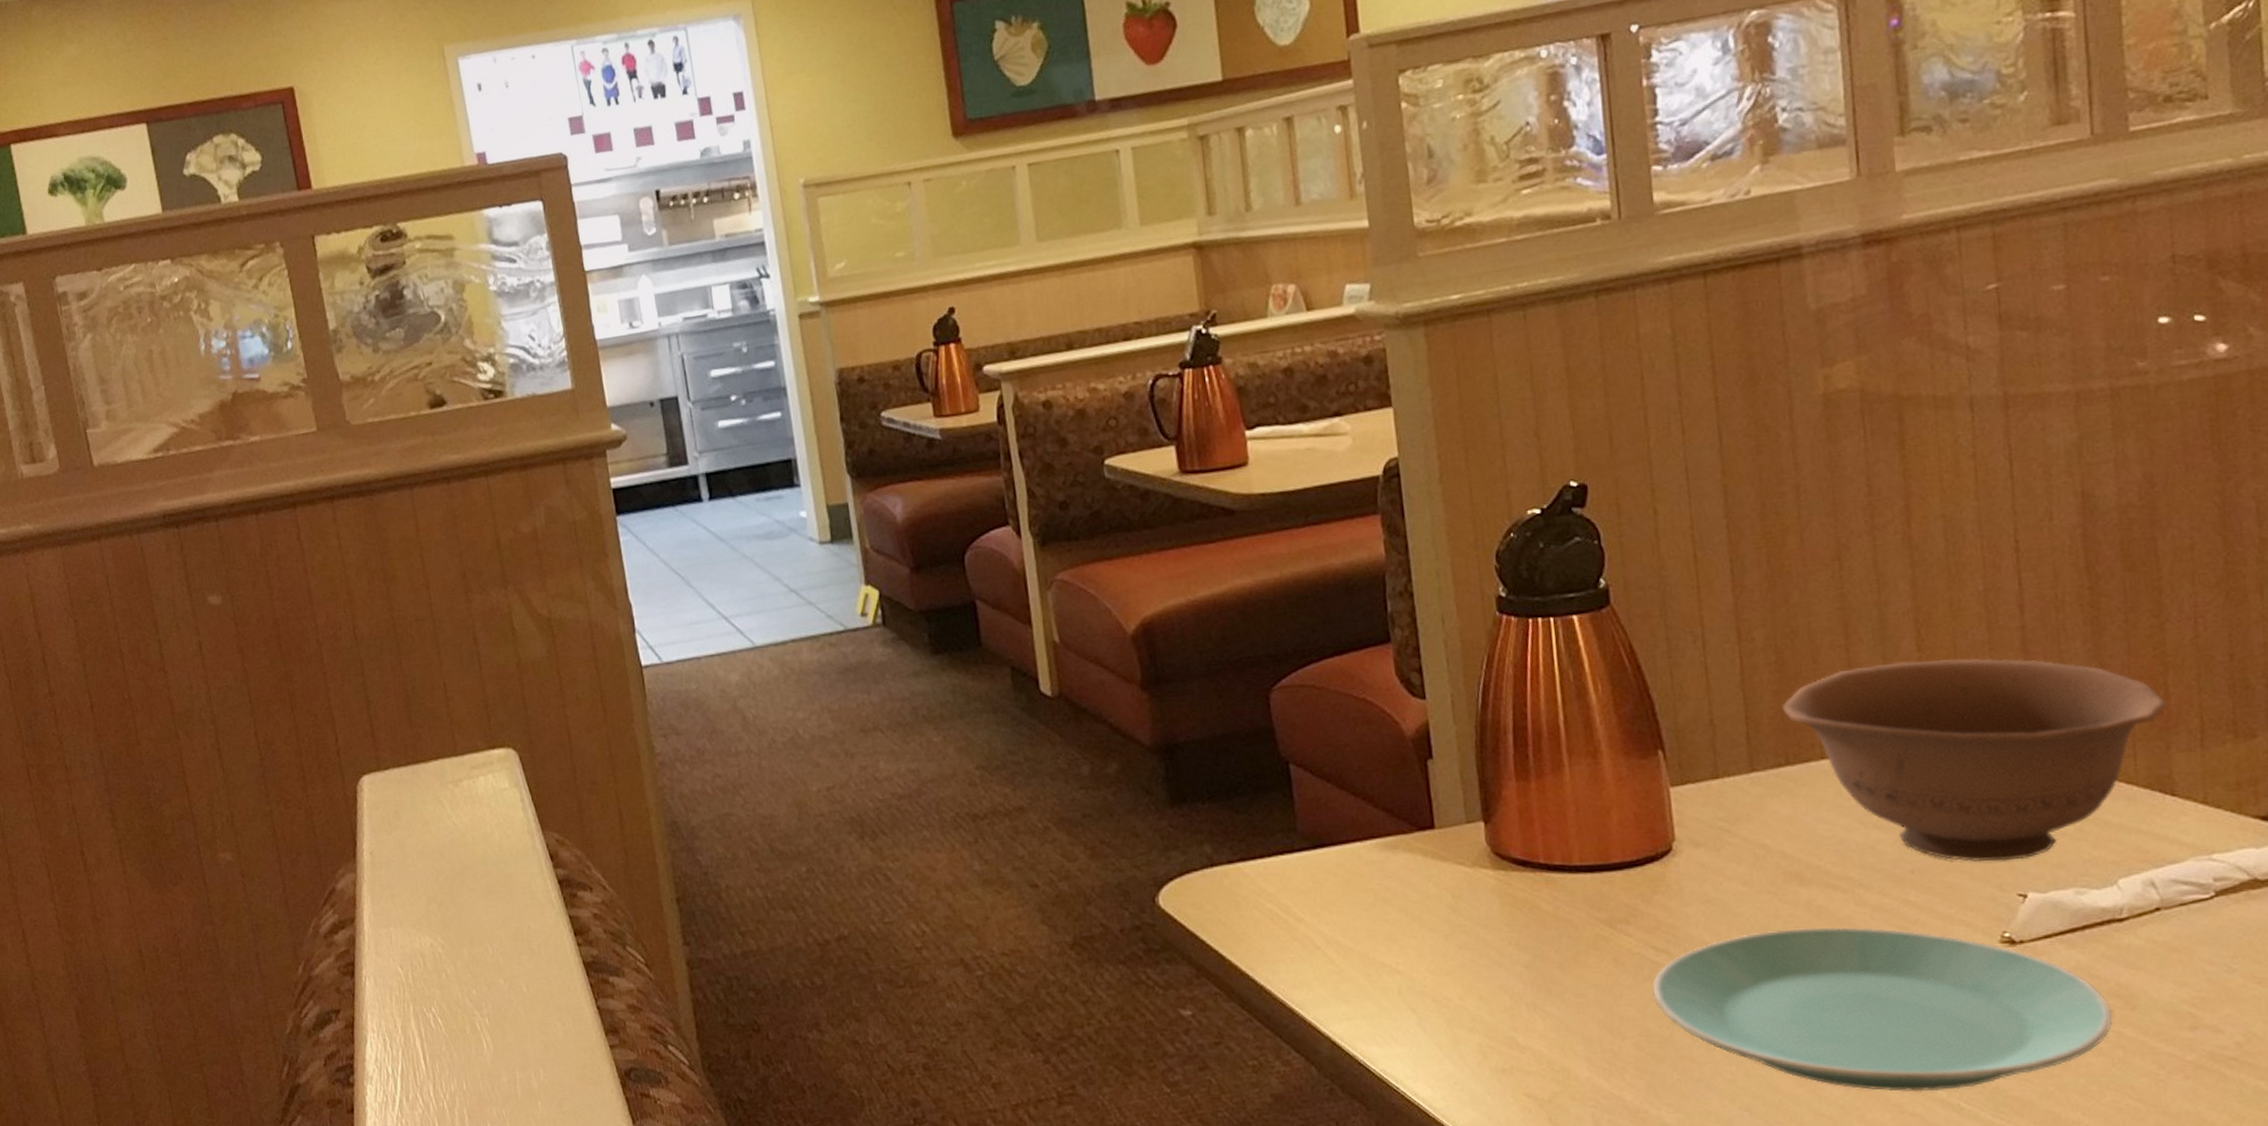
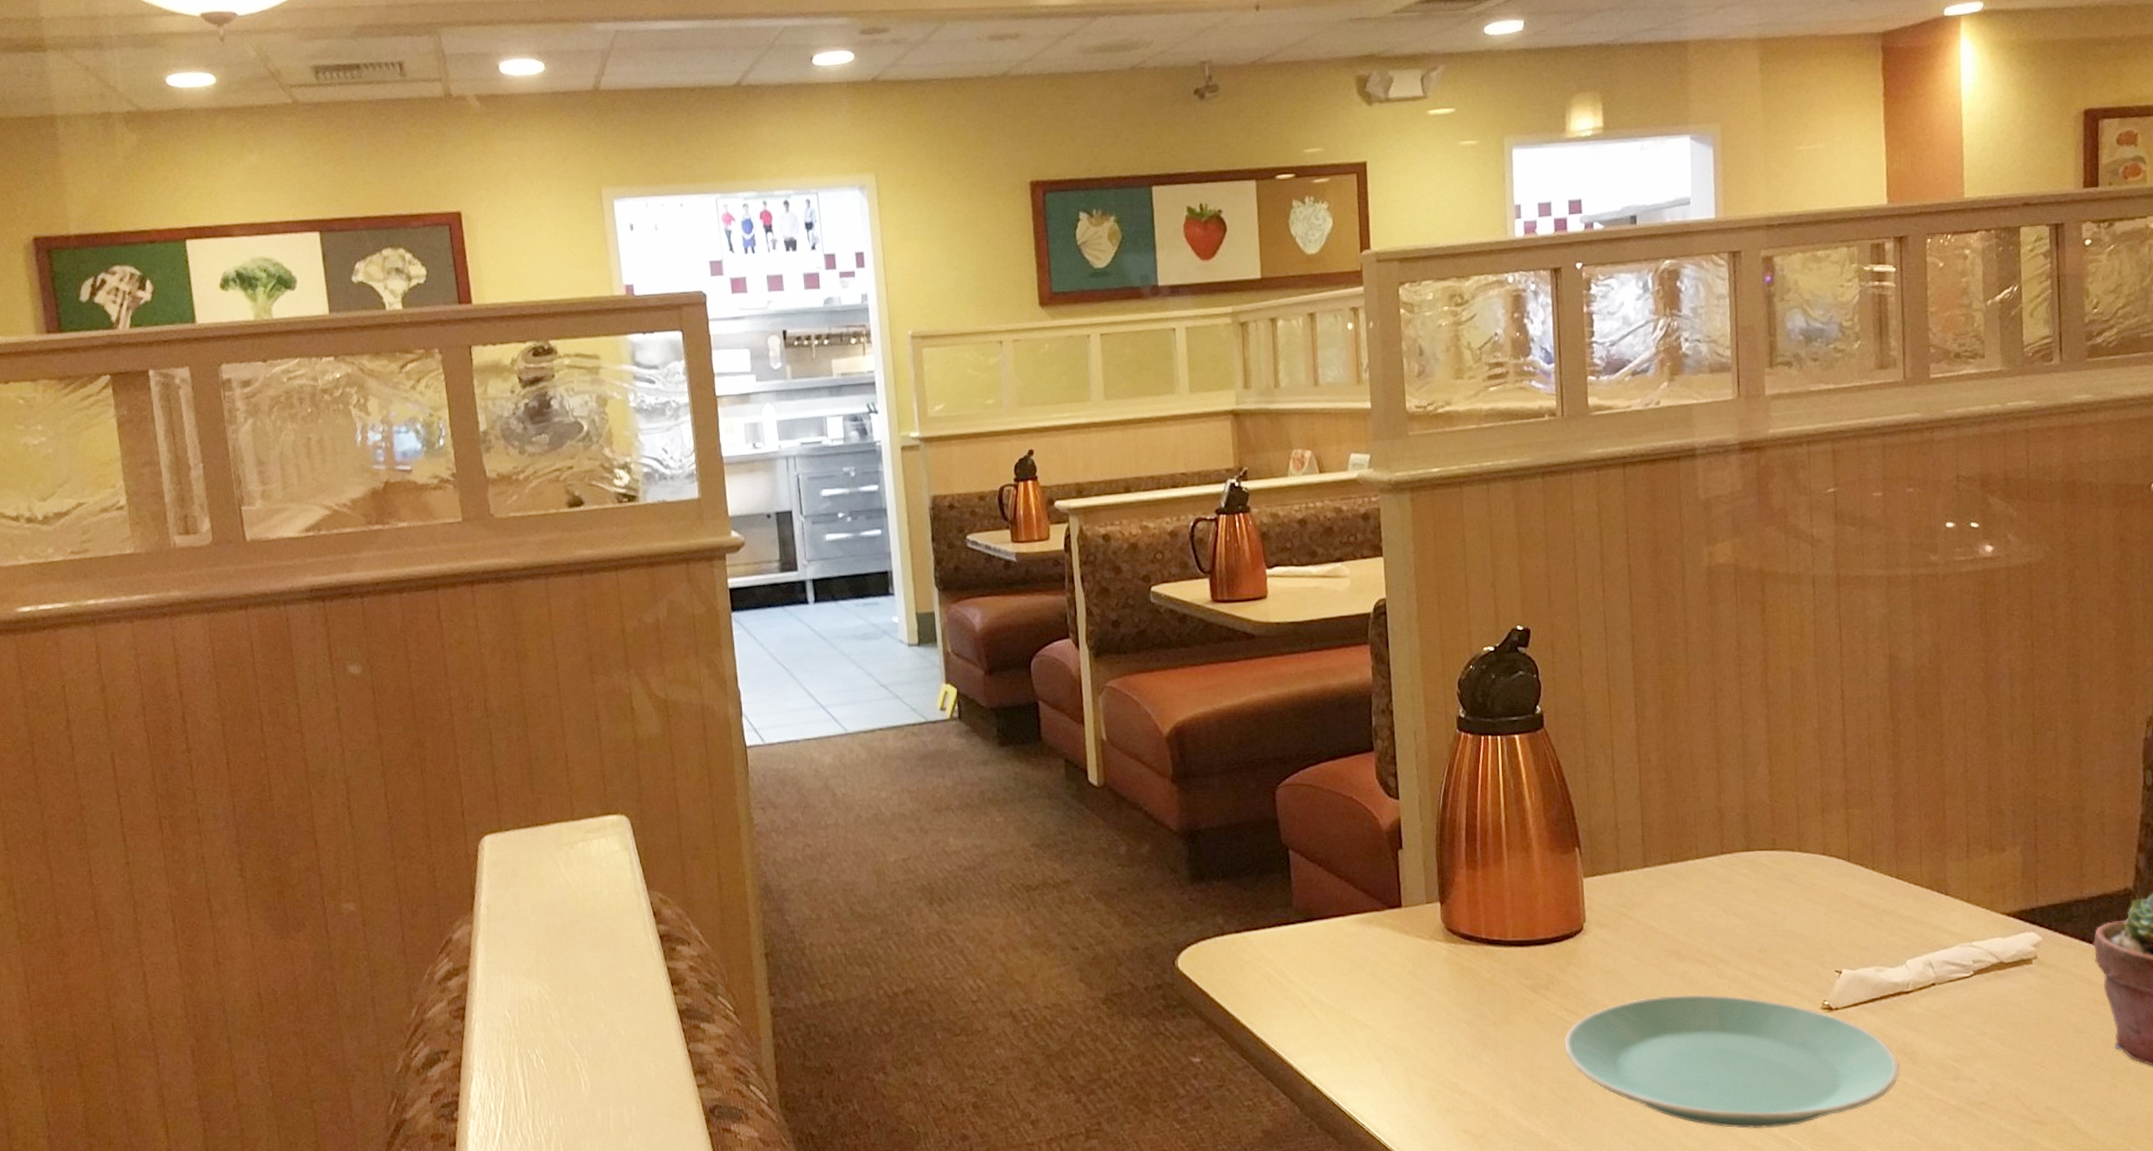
bowl: present [1783,658,2166,862] -> none [1670,782,1943,945]

